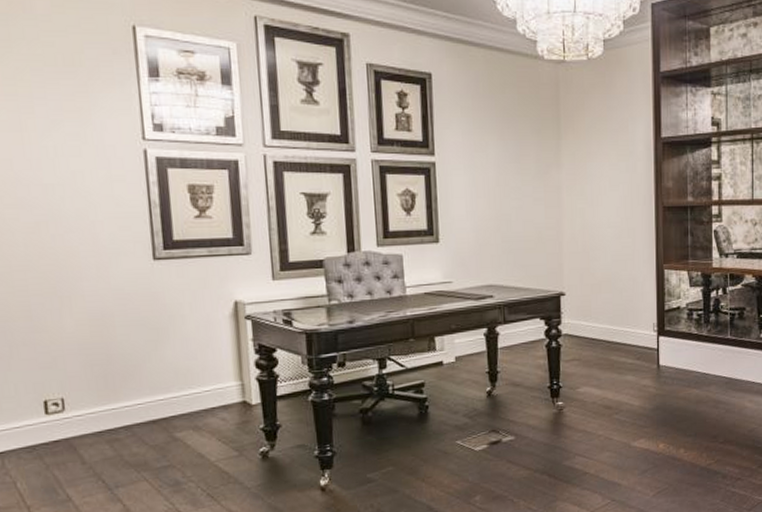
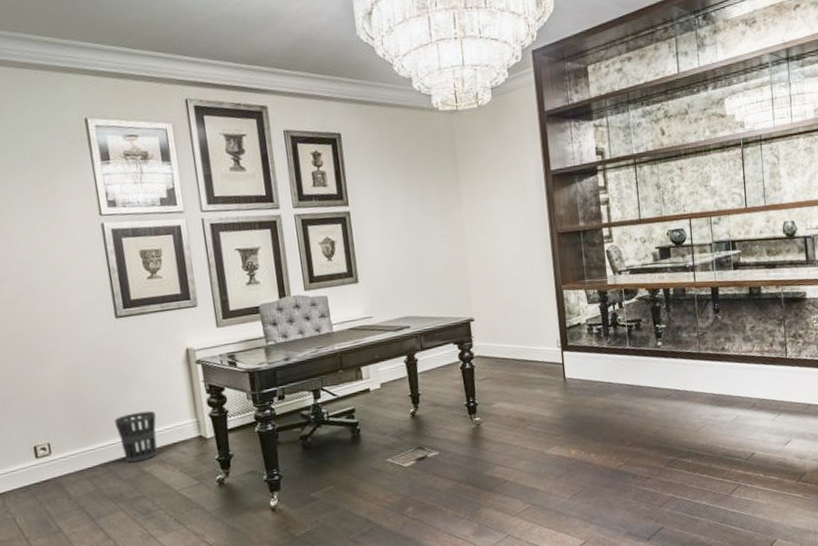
wastebasket: none [143,368,194,427] -> present [114,410,158,463]

